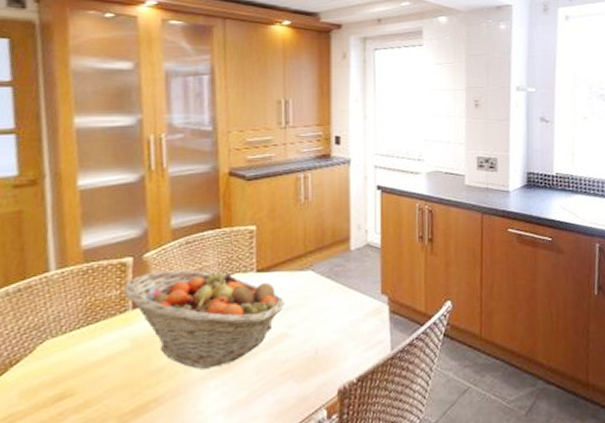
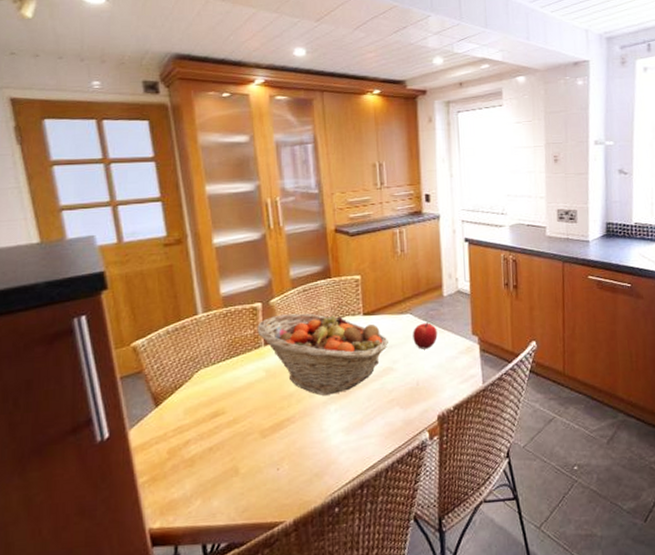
fruit: none [313,279,342,312] -> present [413,321,438,350]

